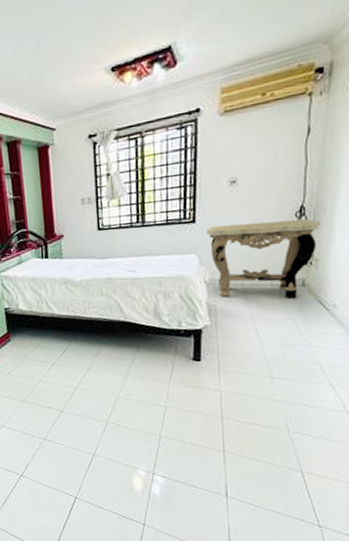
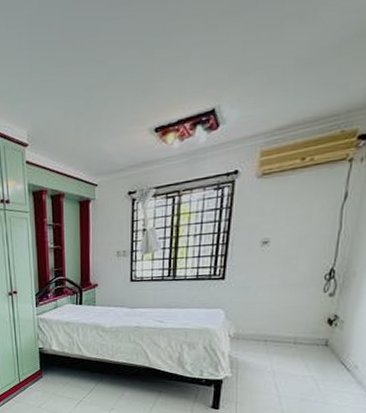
console table: present [206,218,320,300] -> none [234,281,349,358]

